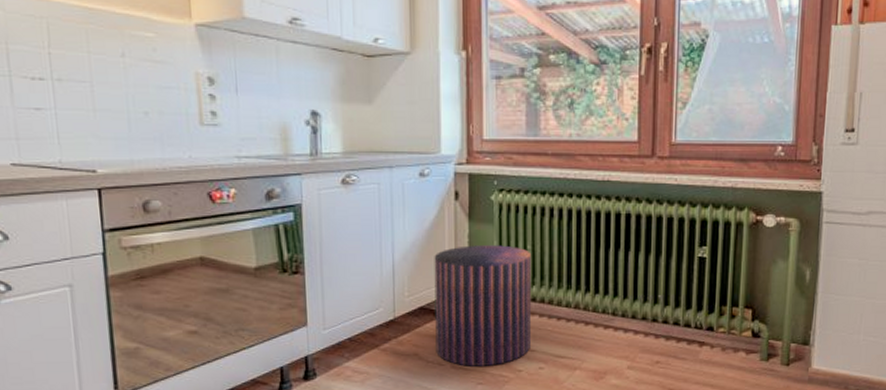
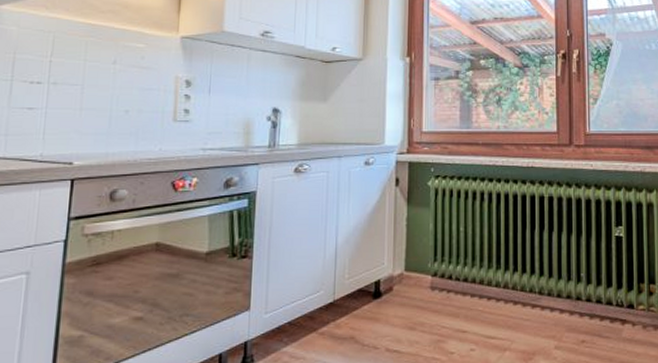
stool: present [434,245,532,367] -> none [372,227,464,350]

